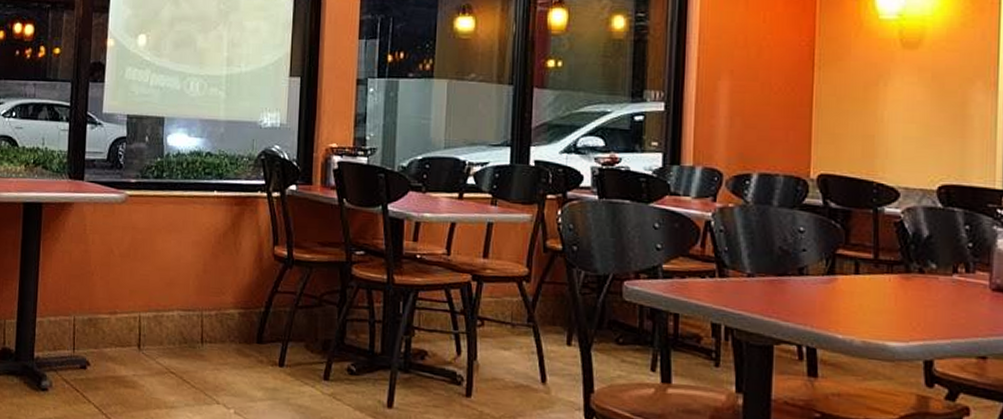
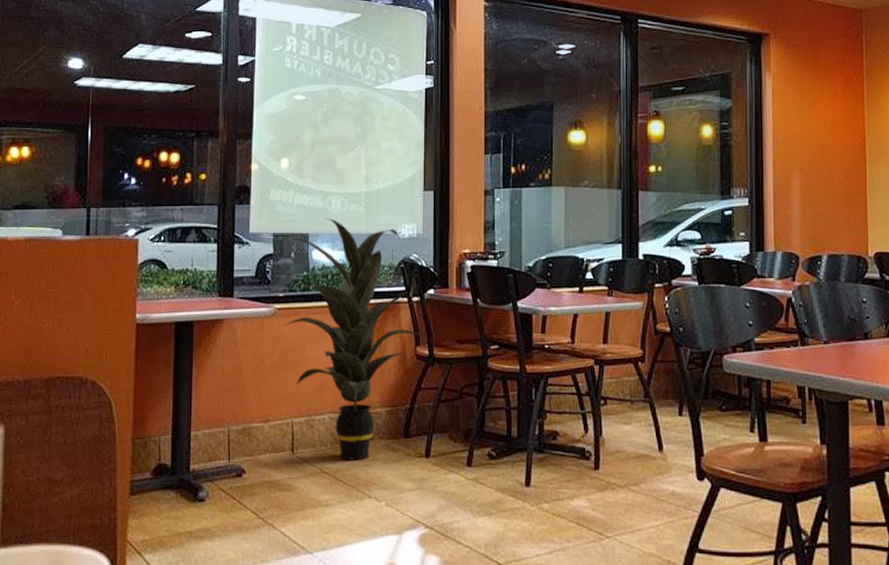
indoor plant: none [135,101,287,363] -> present [284,218,428,461]

